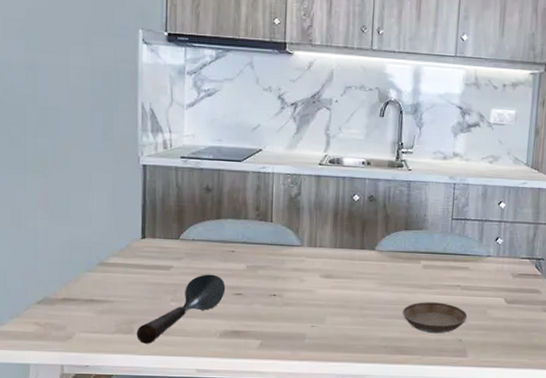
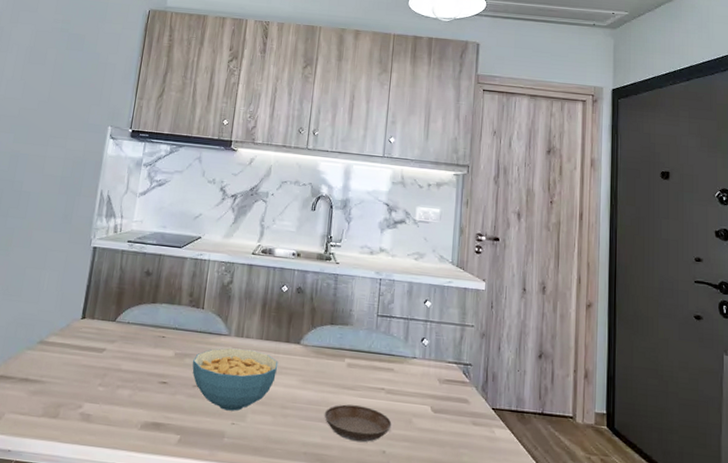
spoon: present [136,274,226,344] -> none [61,359,153,431]
cereal bowl: none [265,258,354,315] -> present [192,348,279,411]

